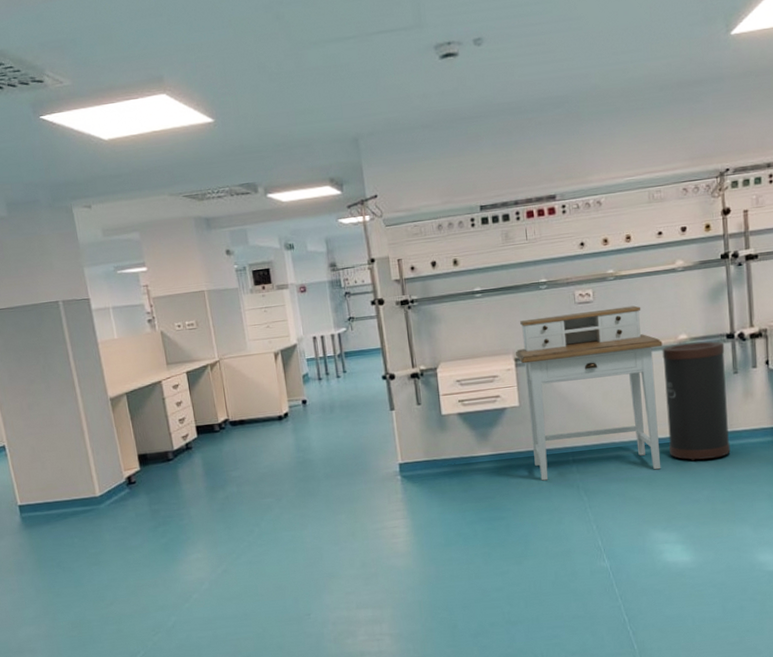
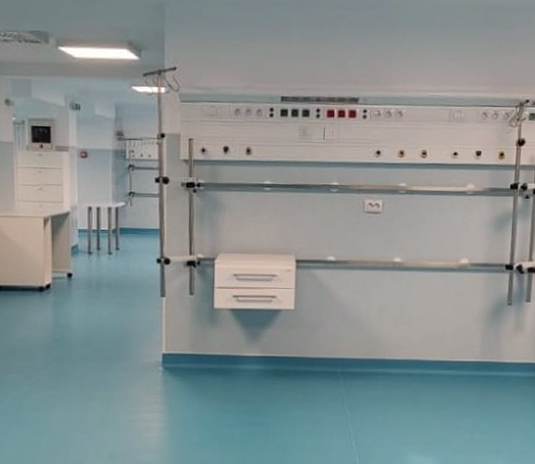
desk: present [515,305,663,481] -> none [297,221,444,392]
trash can: present [662,341,731,462] -> none [437,268,503,388]

